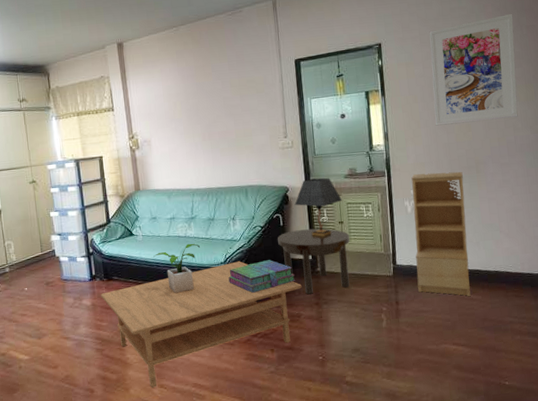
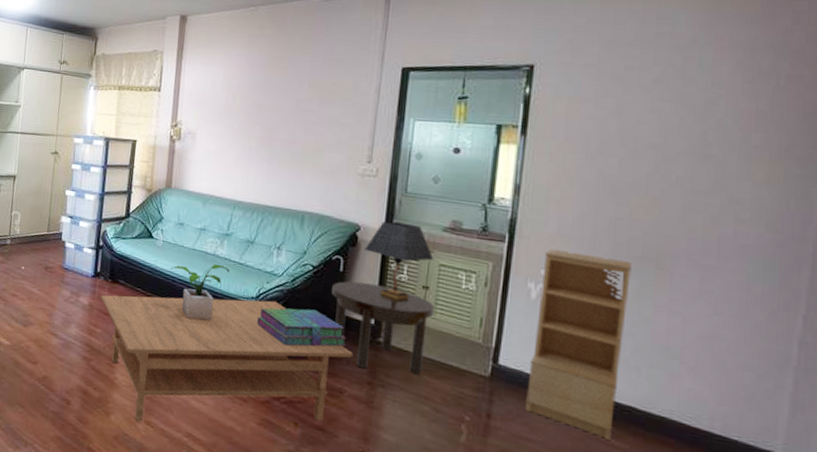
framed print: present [429,13,518,126] -> none [599,53,766,205]

